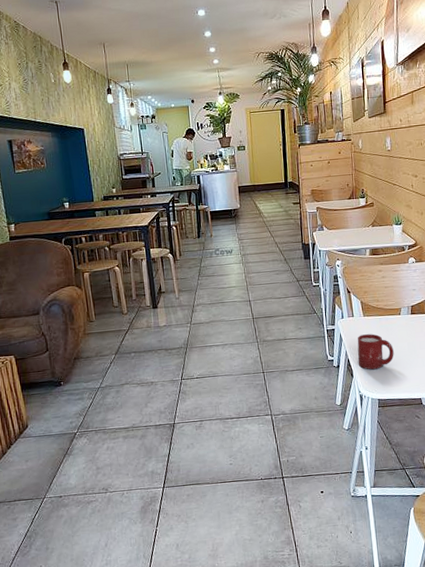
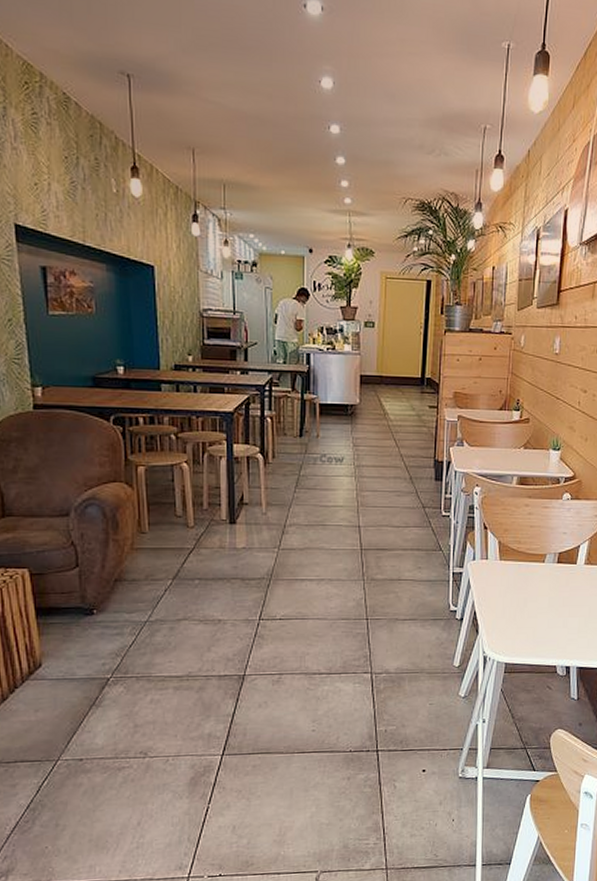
cup: present [357,334,394,370] -> none [486,582,531,627]

